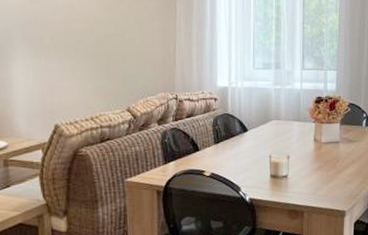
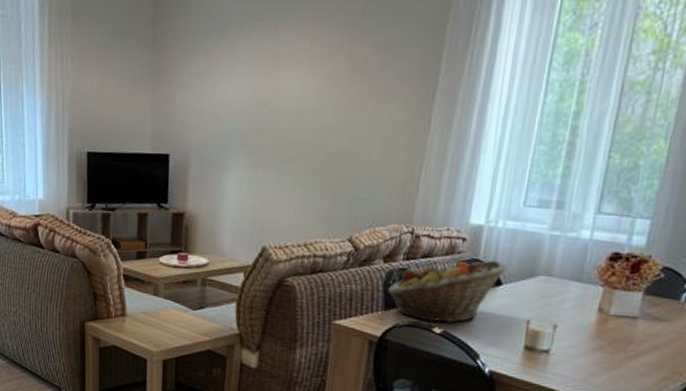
fruit basket: none [164,112,249,168] -> present [386,260,507,323]

